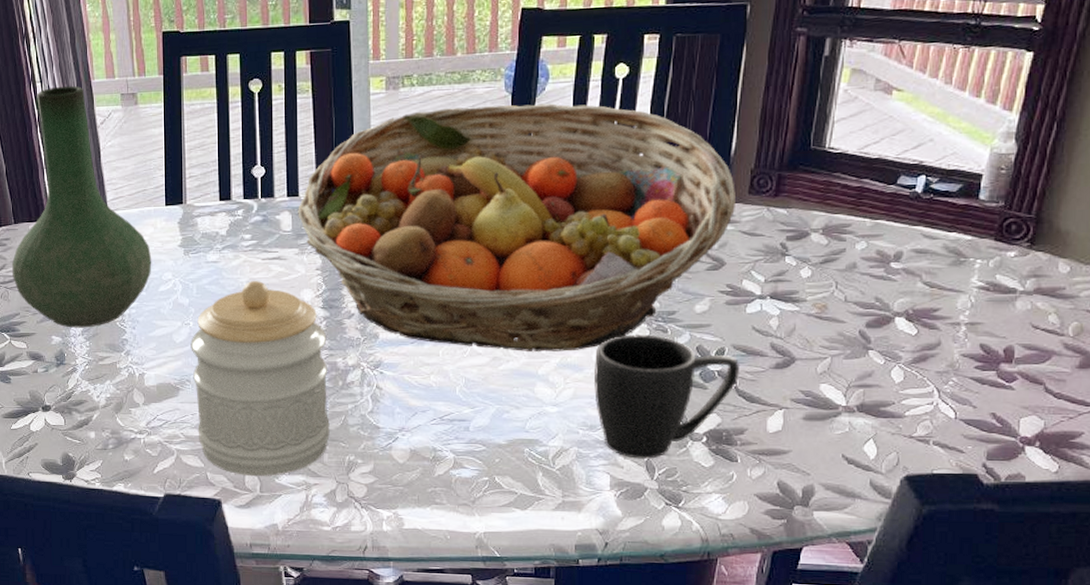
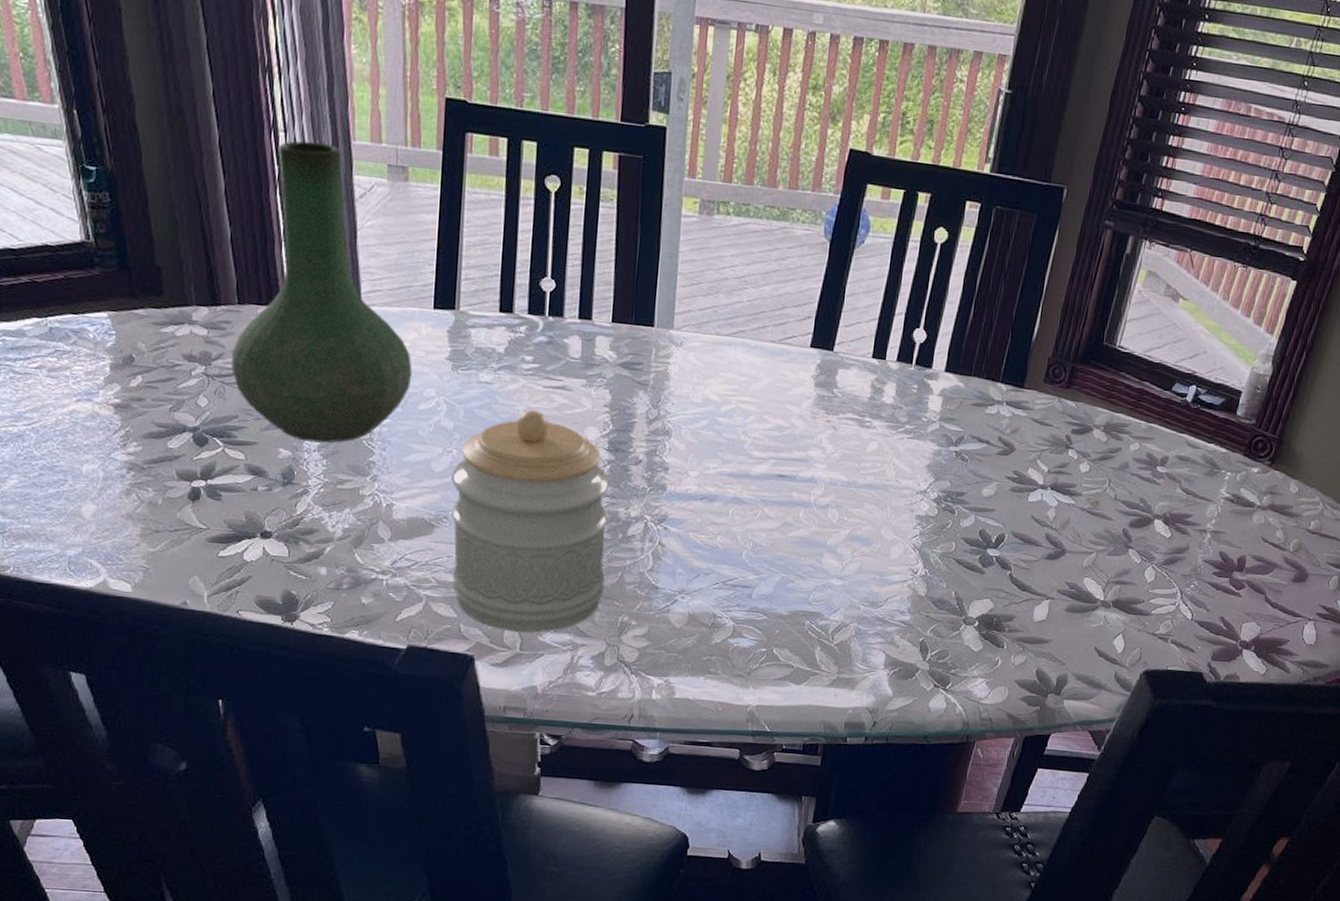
fruit basket: present [298,103,735,351] -> none [589,244,1033,523]
mug: present [594,335,740,459] -> none [879,512,1017,640]

